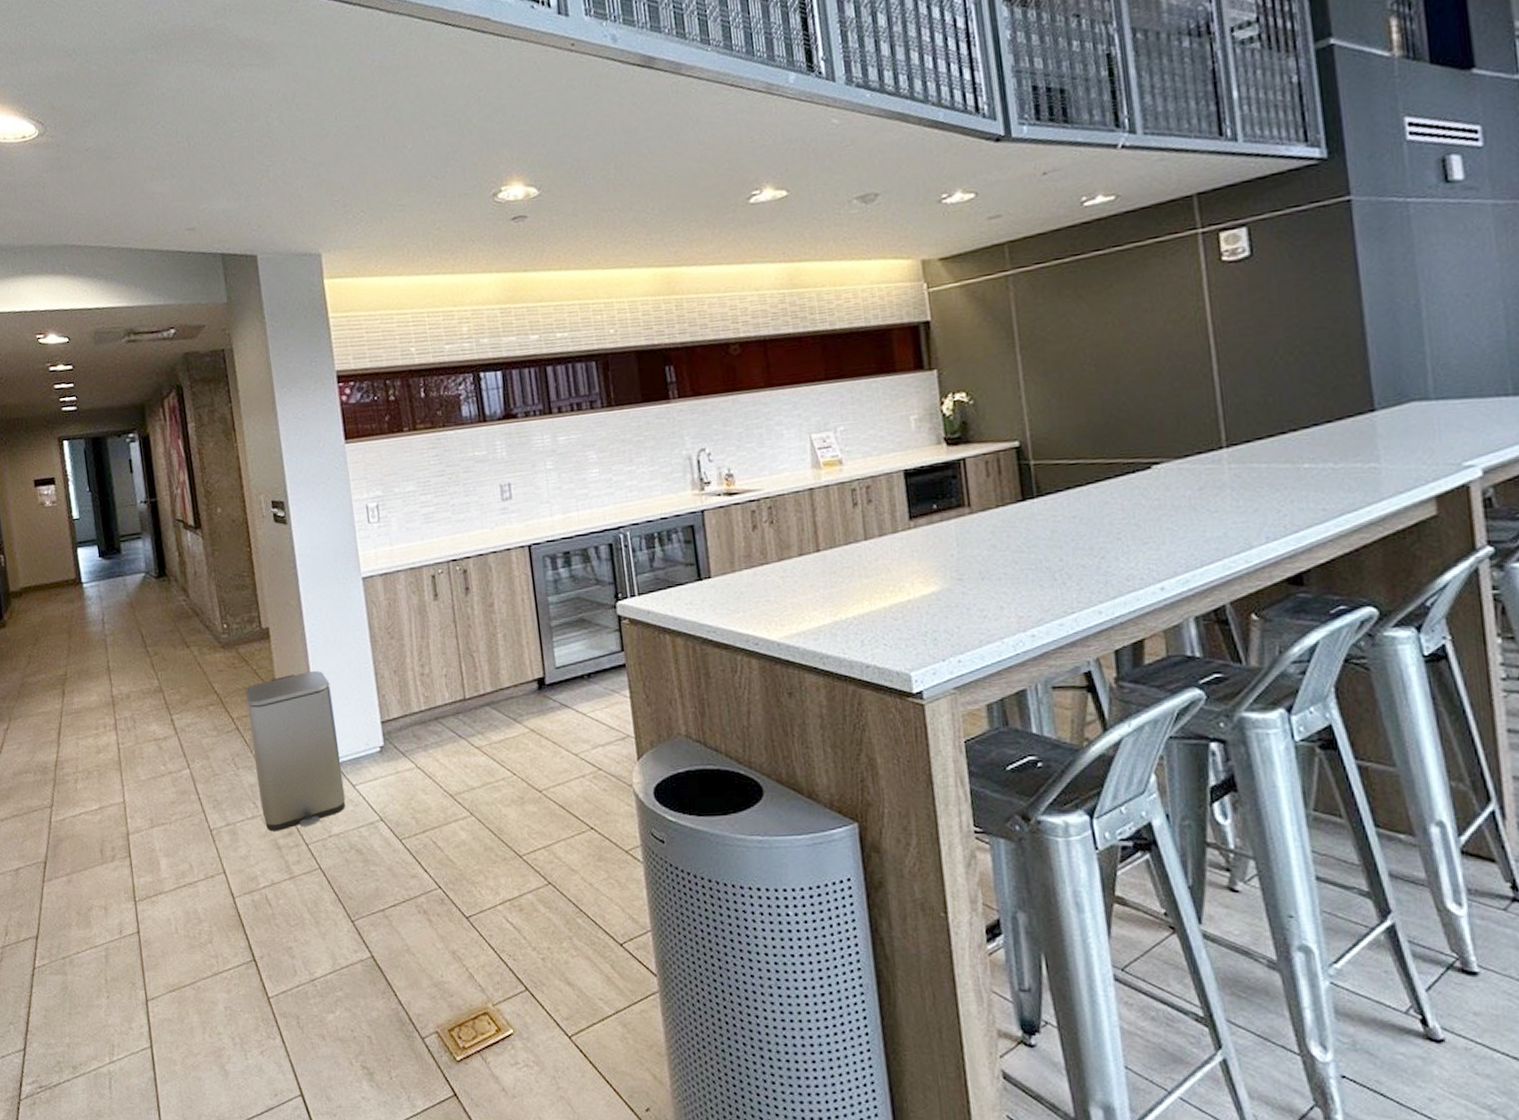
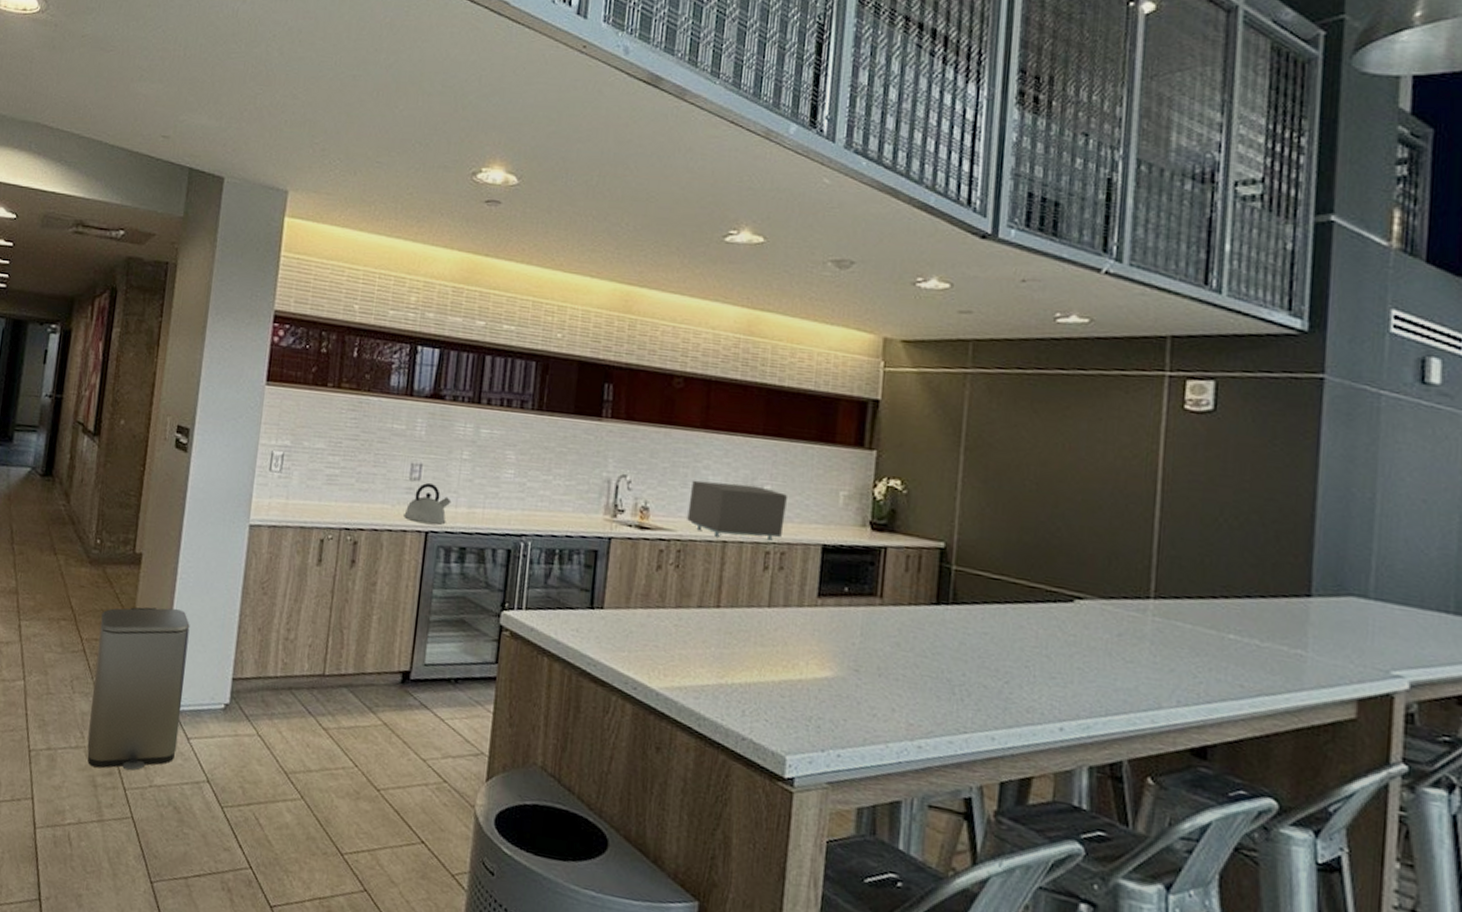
kettle: none [504,498,546,539] -> present [404,482,452,526]
microwave: none [769,429,864,486] -> present [687,480,787,540]

